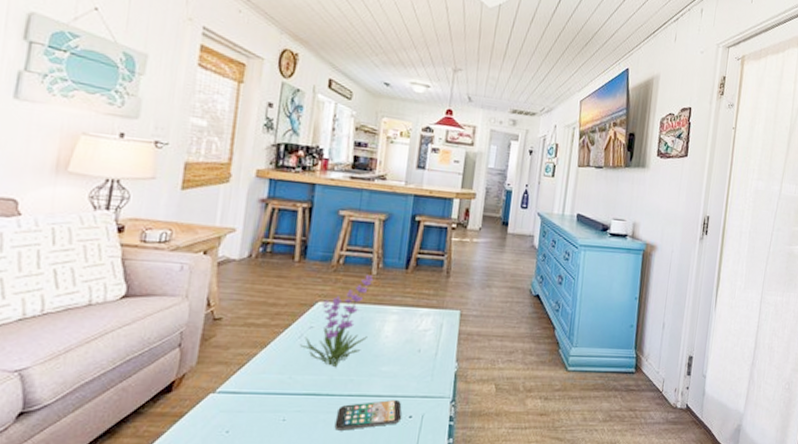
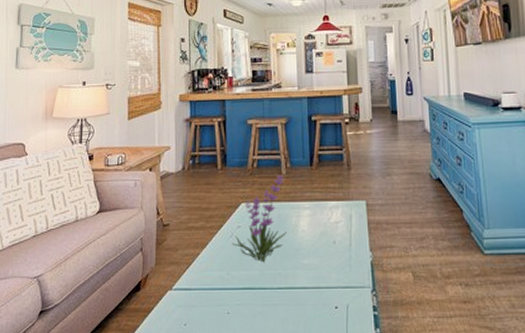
smartphone: present [334,400,402,431] -> none [270,292,328,322]

